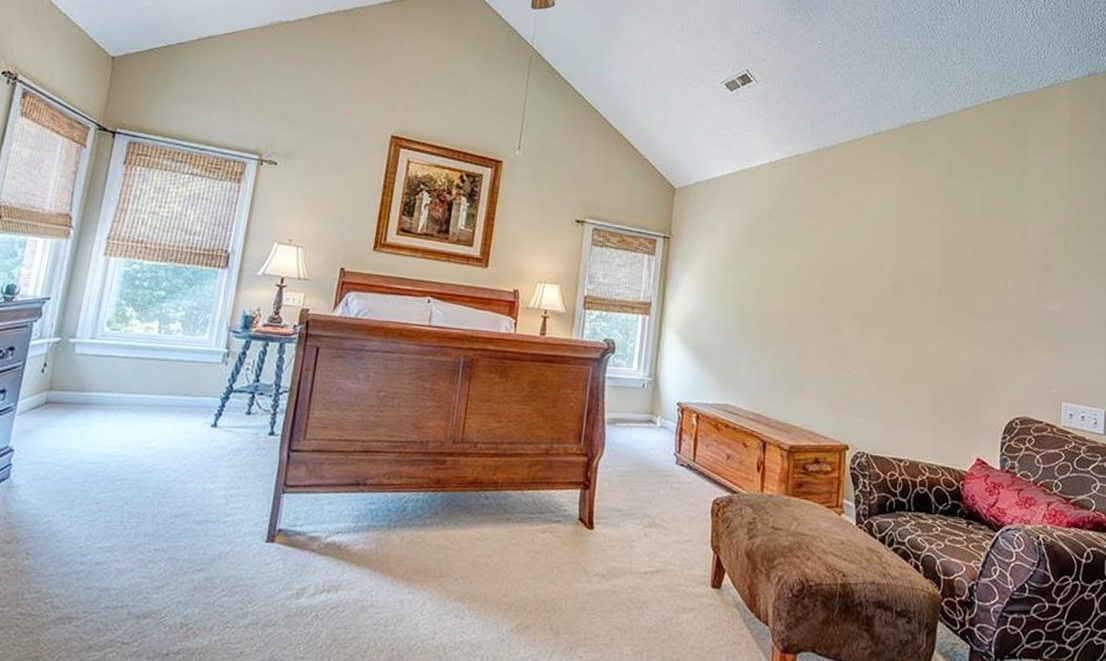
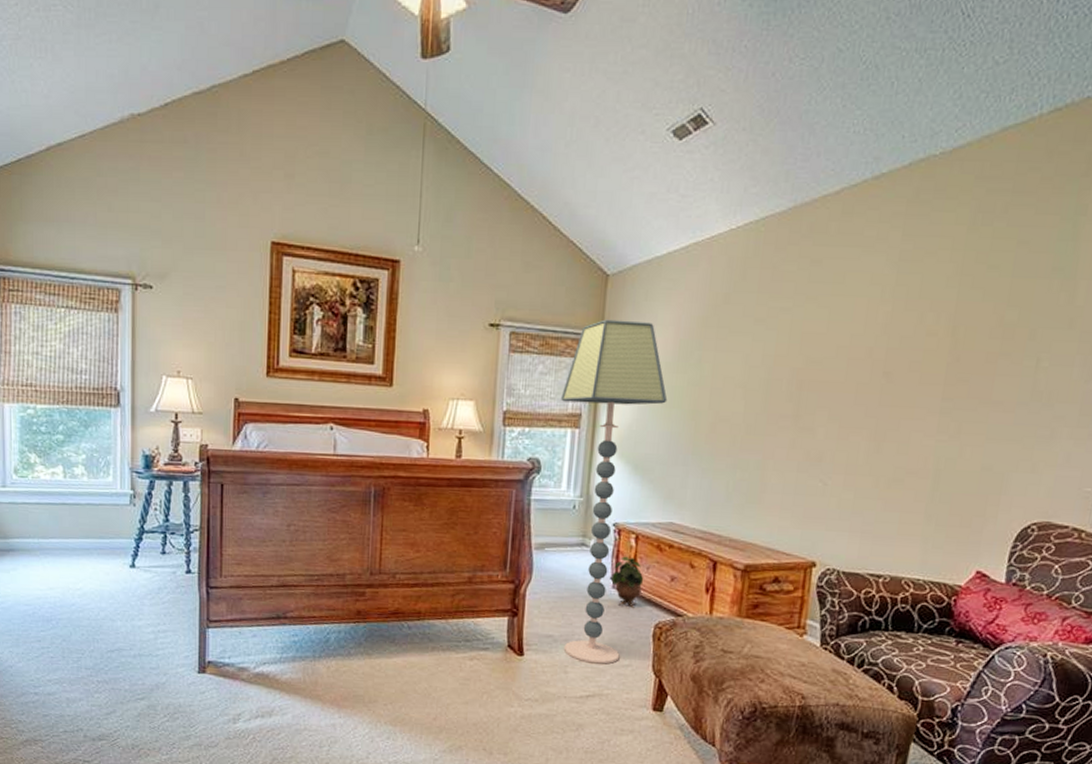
floor lamp: none [631,224,723,539] -> present [561,319,668,664]
potted plant: none [675,434,704,484] -> present [611,556,644,608]

